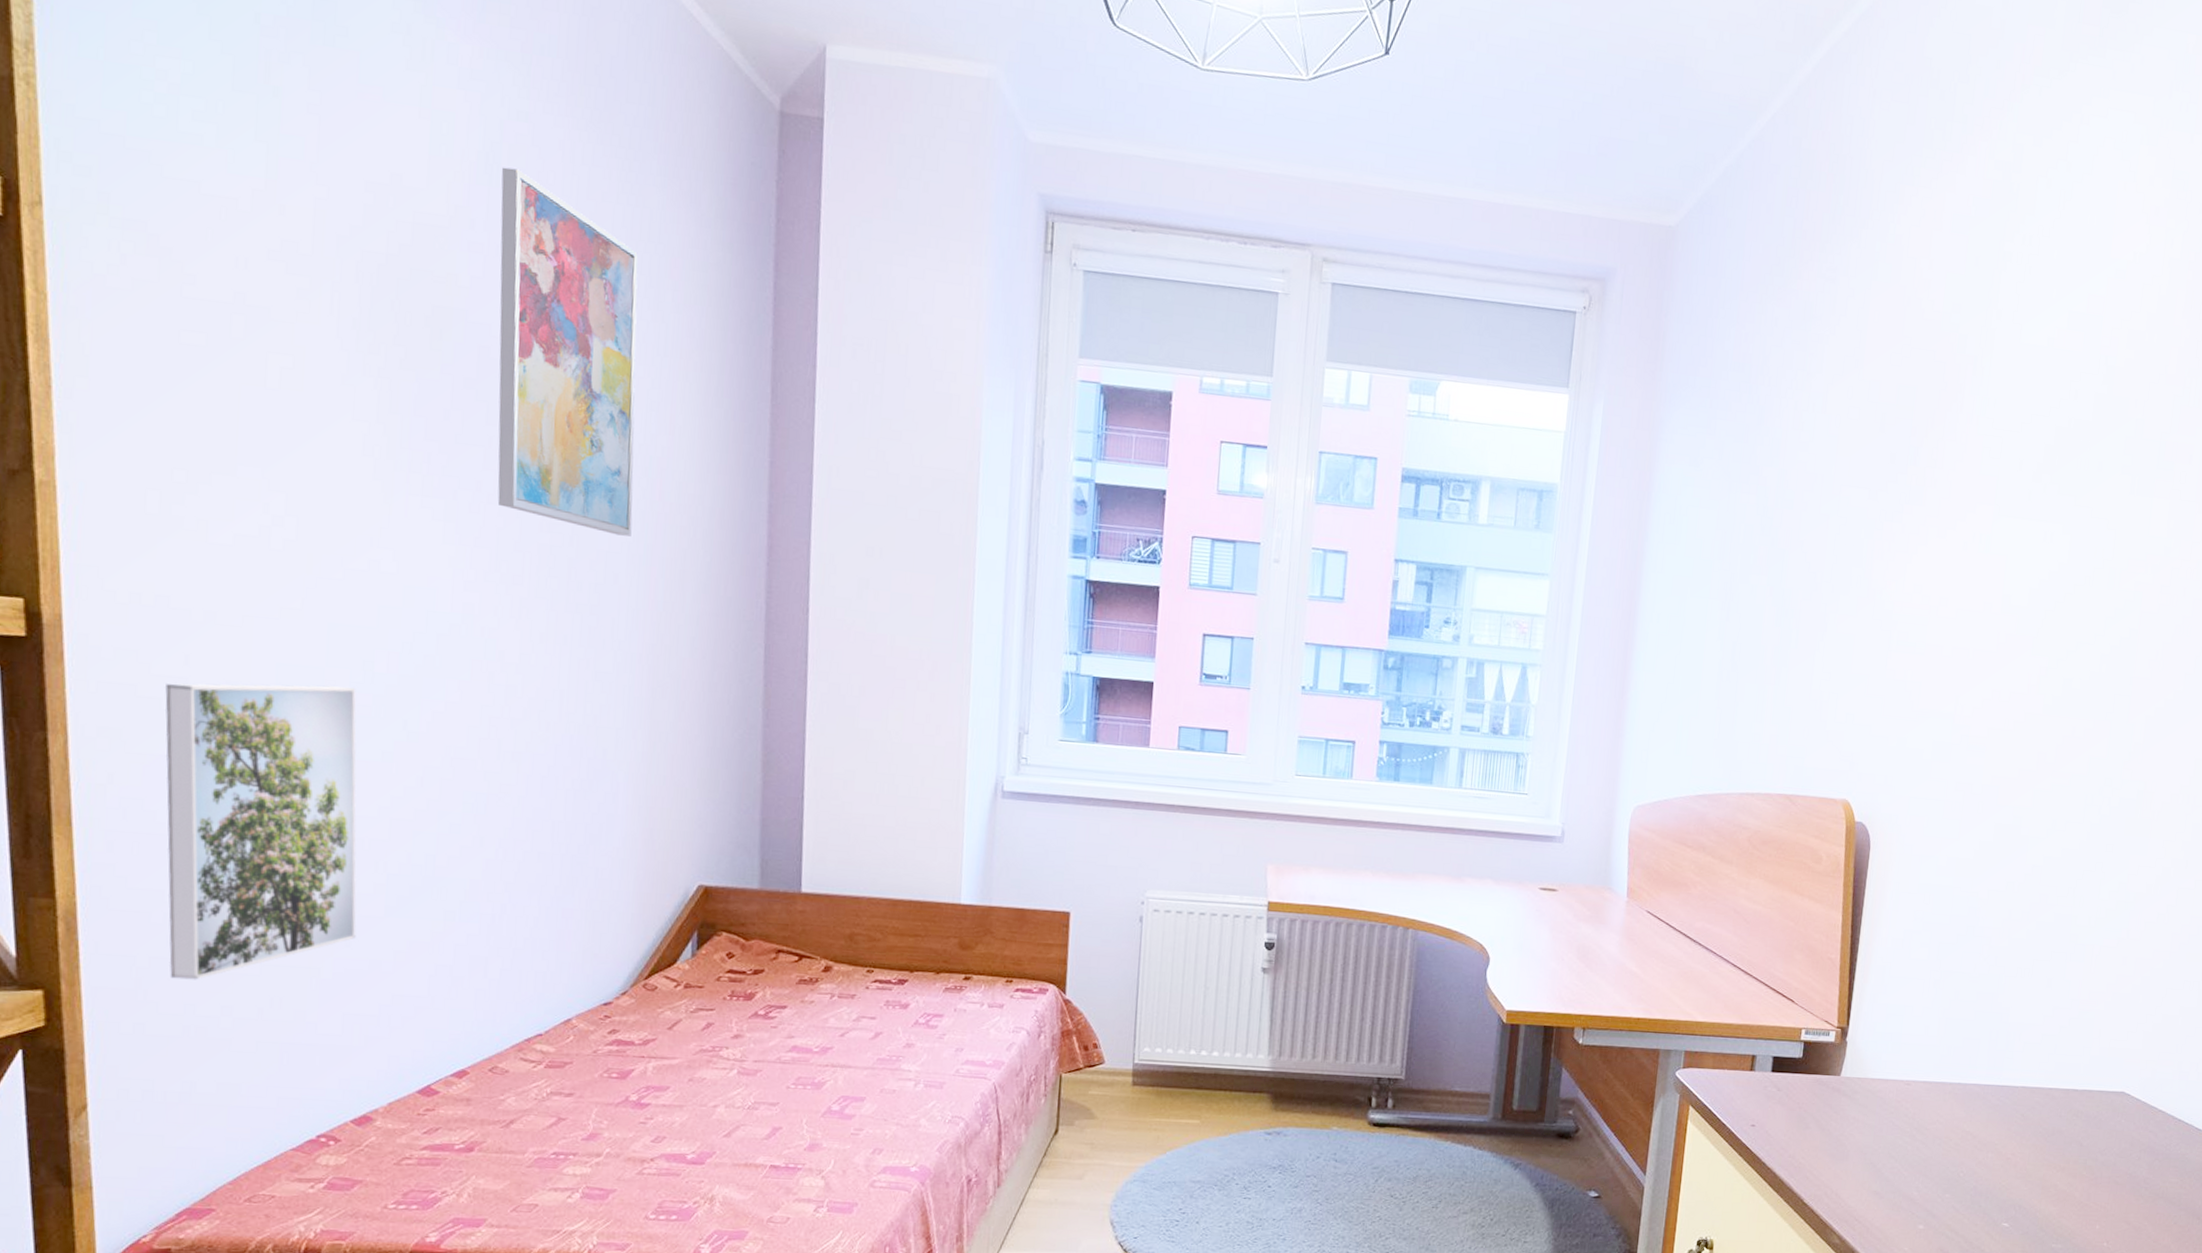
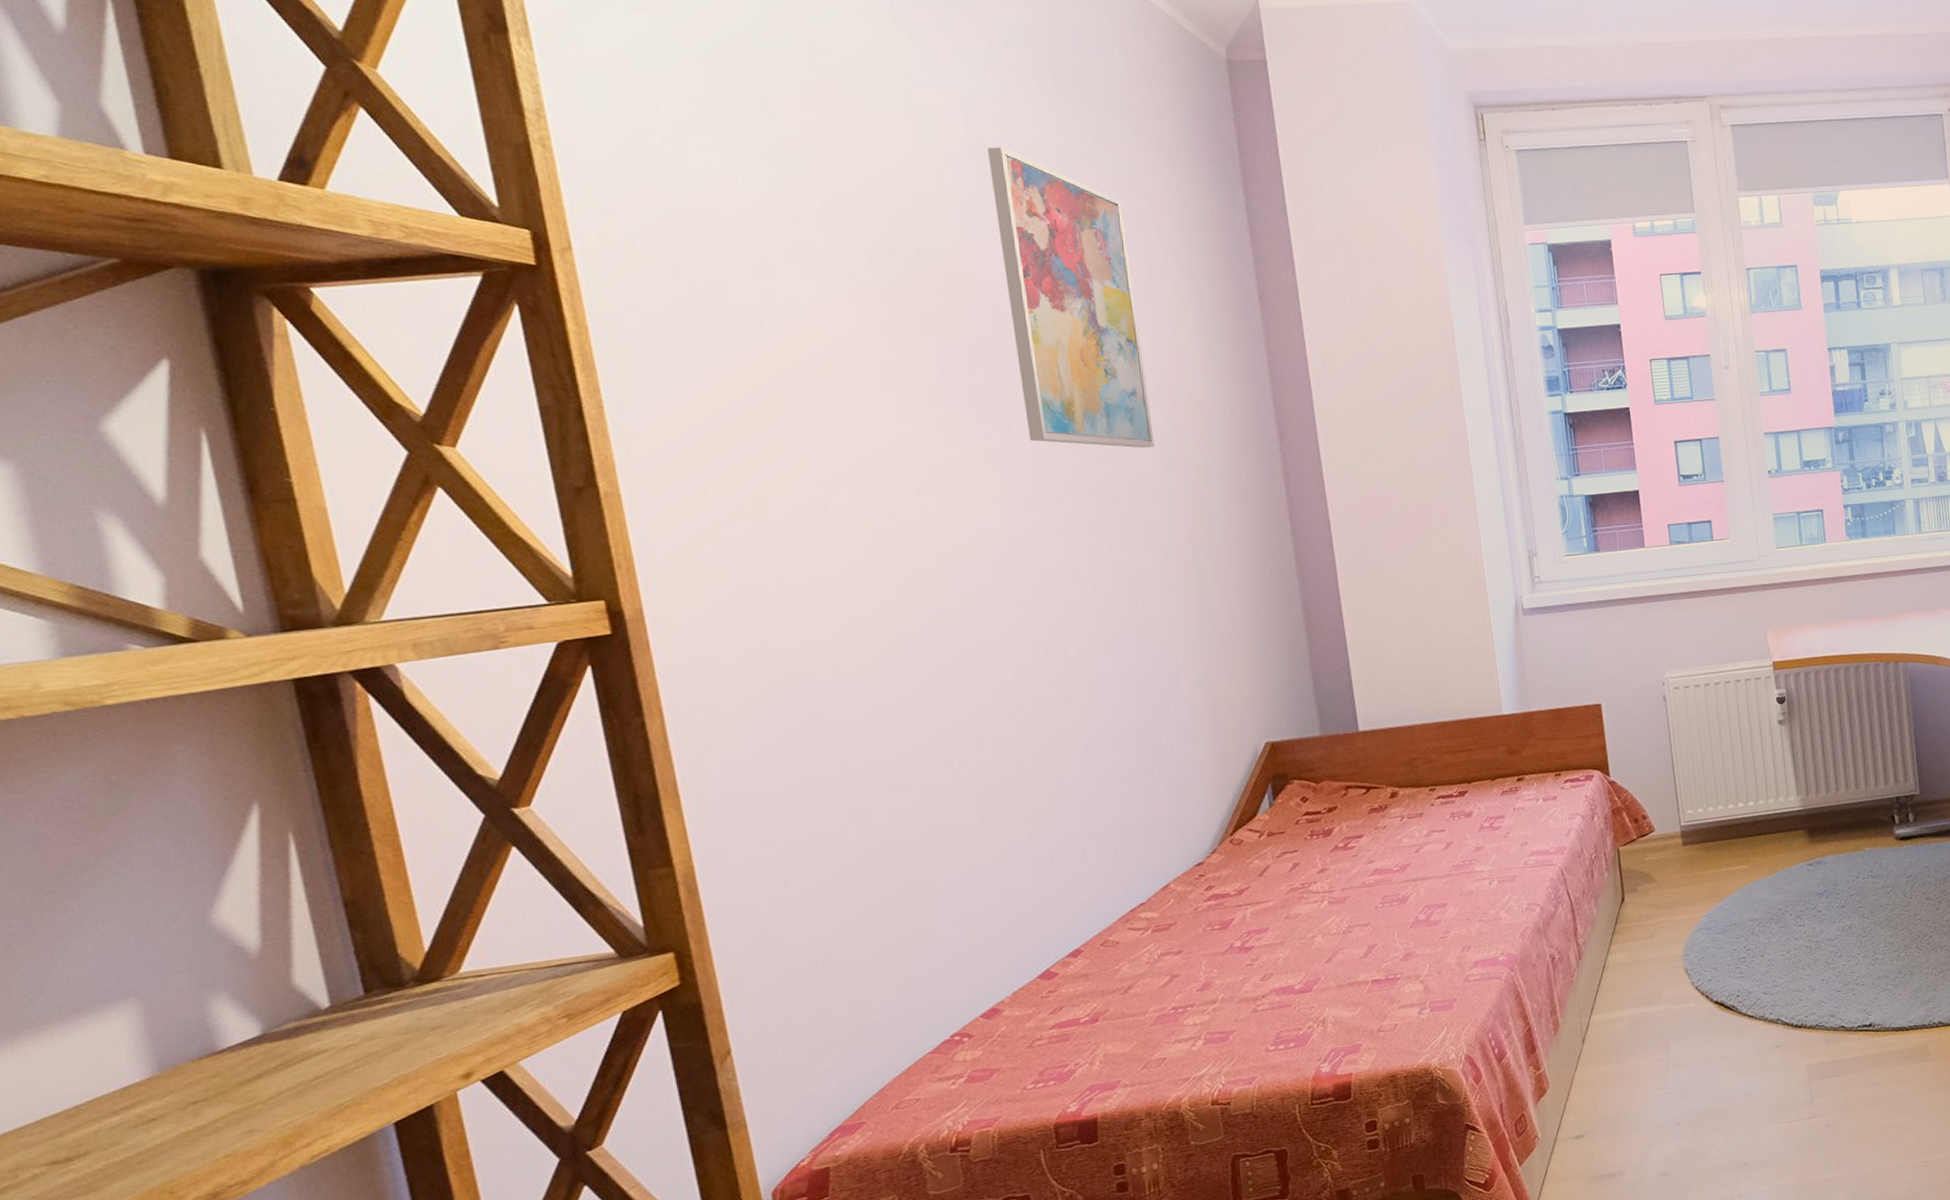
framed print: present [165,683,357,980] -> none [749,625,959,919]

